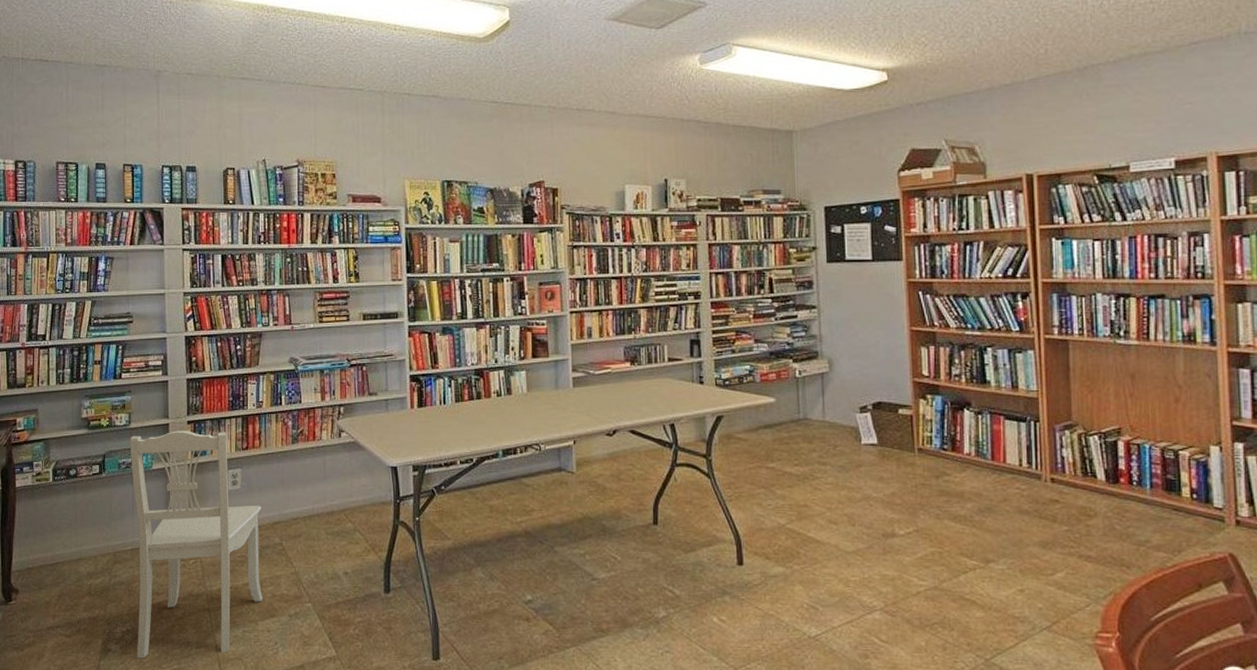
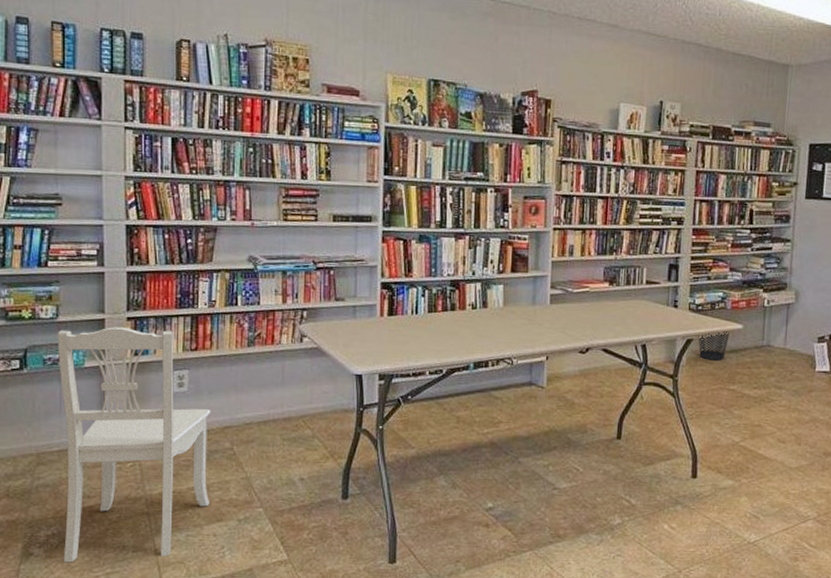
wastebasket: none [728,406,762,437] -> present [698,331,730,361]

